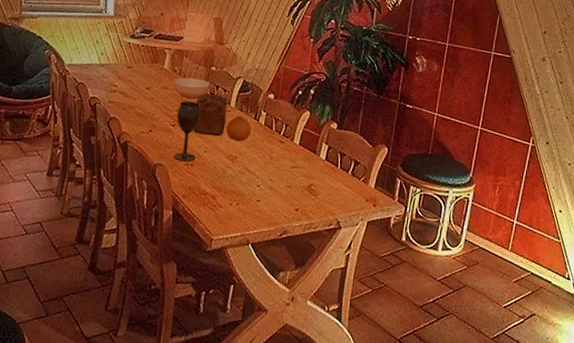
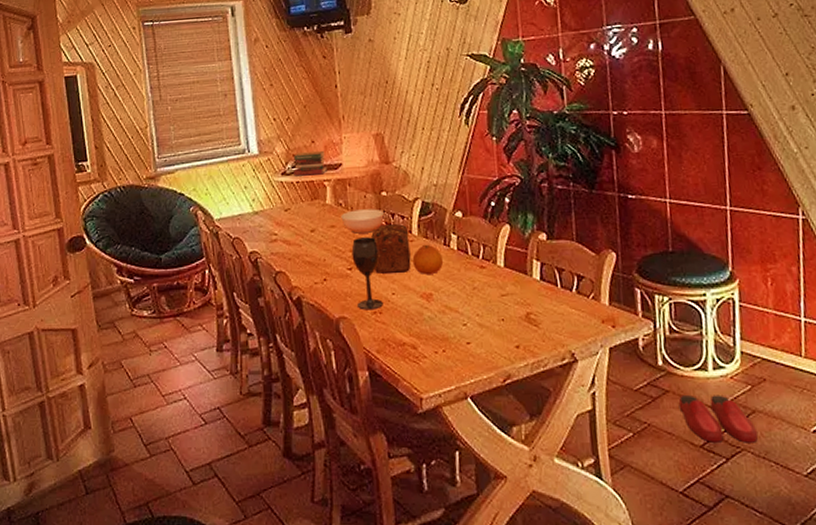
books: none [141,20,171,43] -> present [293,150,327,176]
slippers: none [410,265,464,310] -> present [679,394,758,443]

